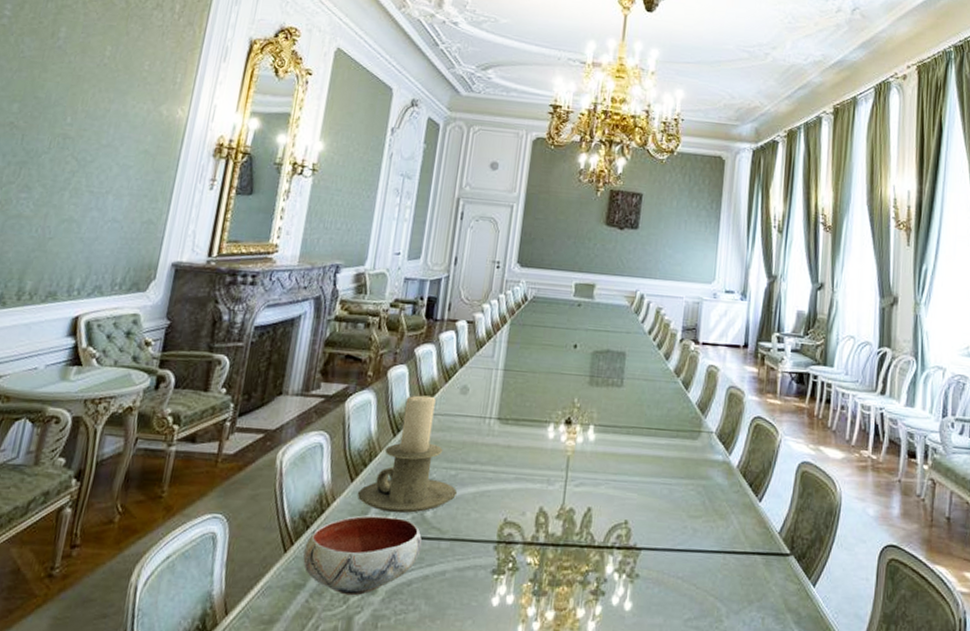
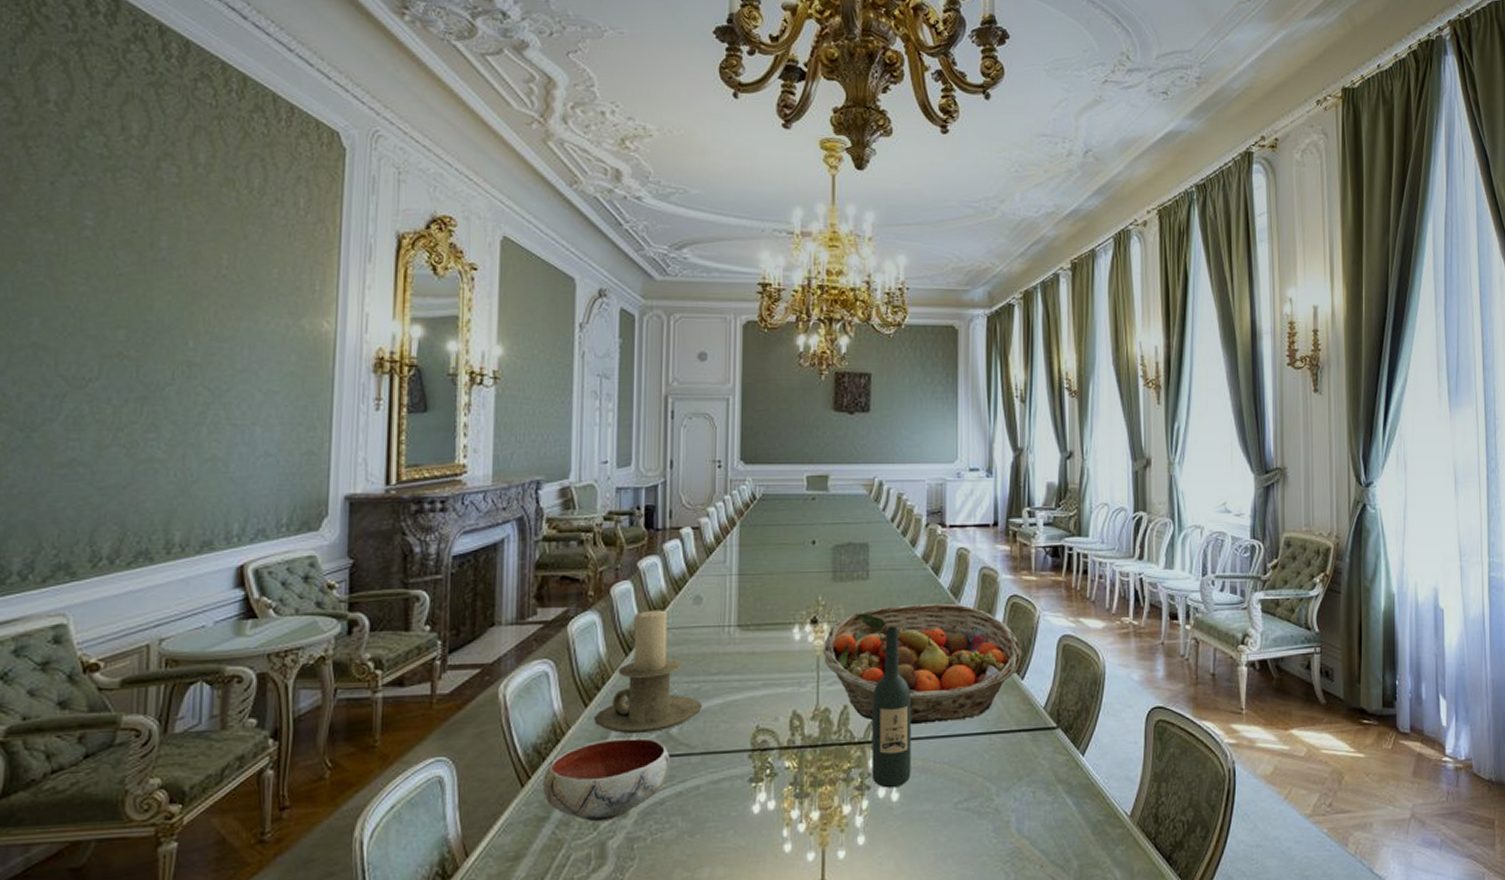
fruit basket: none [573,414,761,536] -> present [822,603,1021,725]
wine bottle: none [607,435,653,597] -> present [872,627,912,788]

